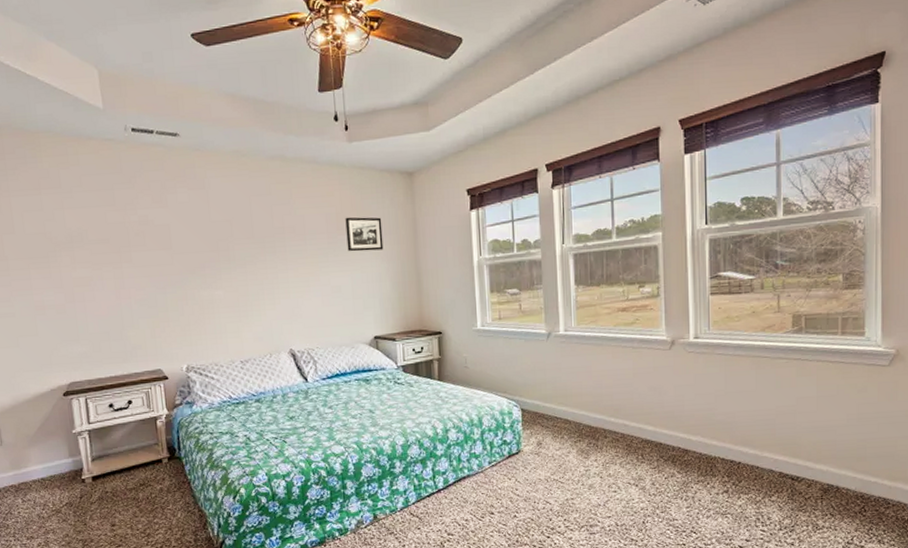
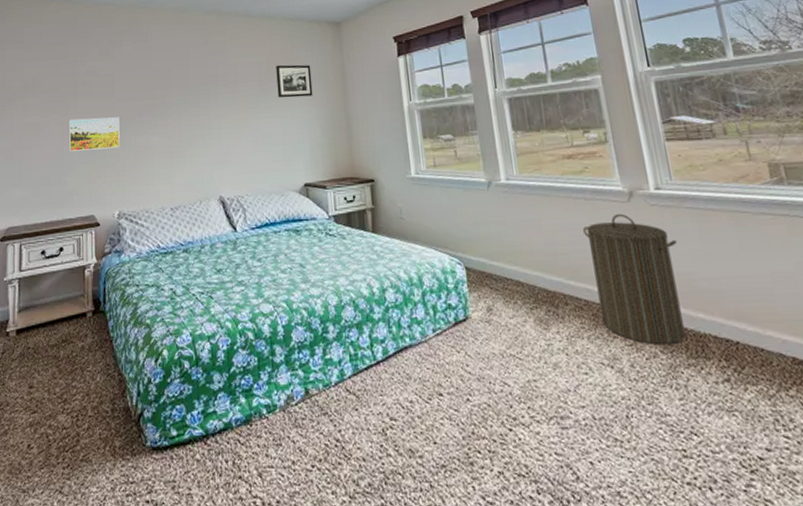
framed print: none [125,270,183,306] -> present [69,117,120,151]
laundry hamper: none [628,360,706,467] -> present [583,213,686,344]

